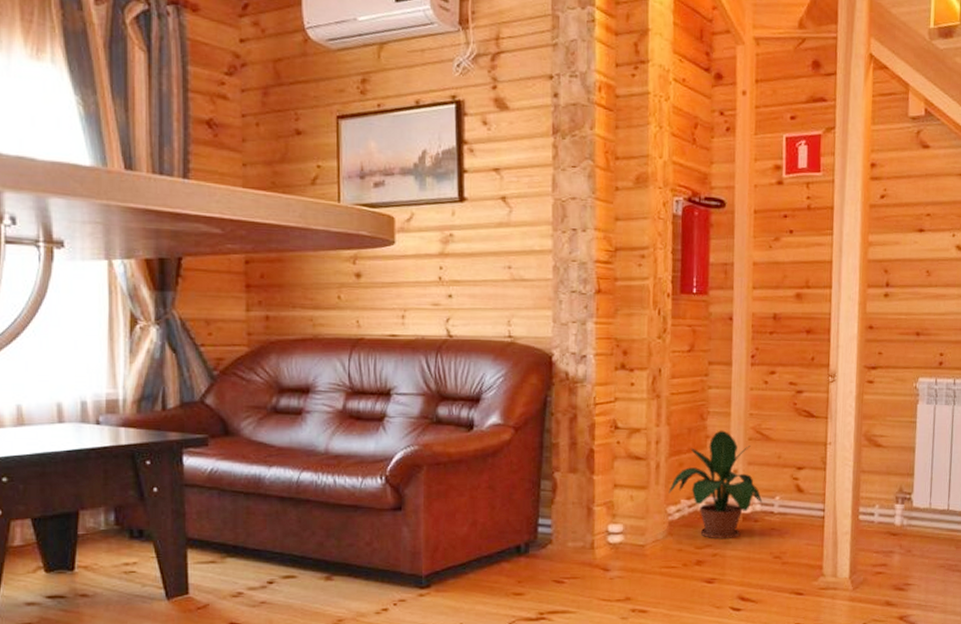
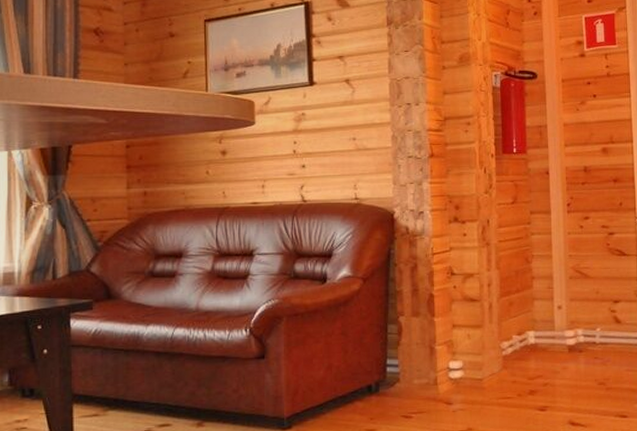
potted plant: present [668,430,763,539] -> none [501,271,585,370]

